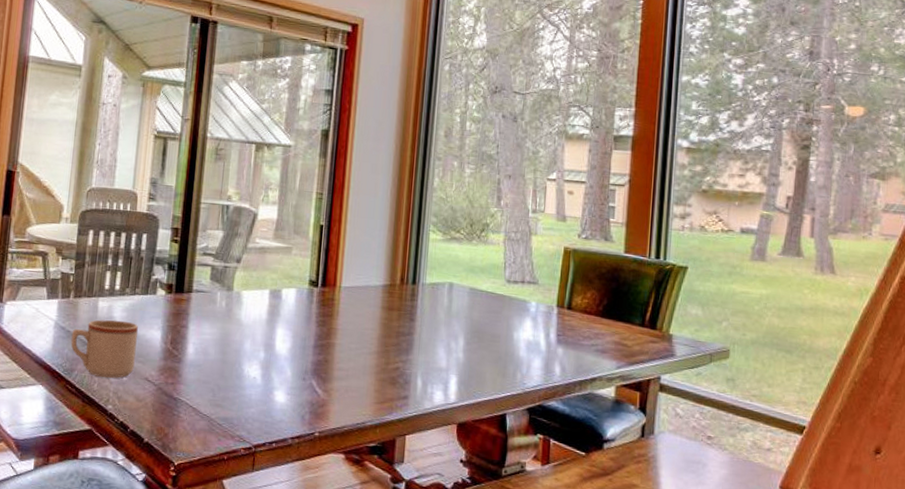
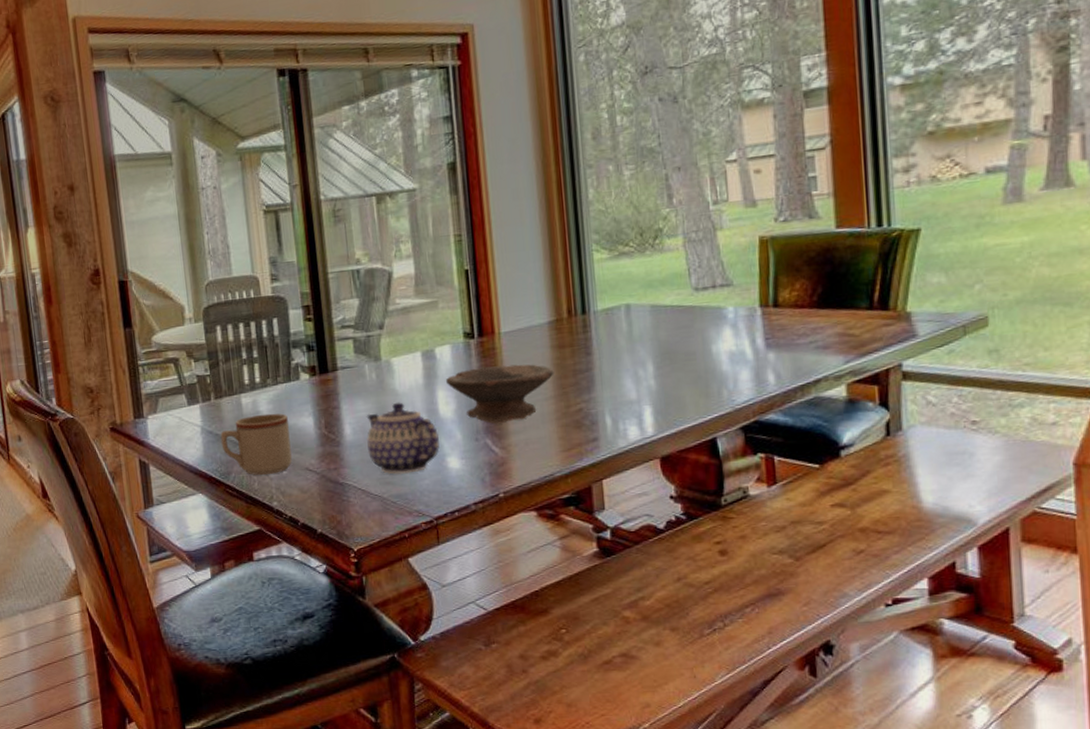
teapot: none [205,332,271,400] -> present [366,402,440,474]
bowl: none [286,314,381,369] -> present [445,364,554,425]

